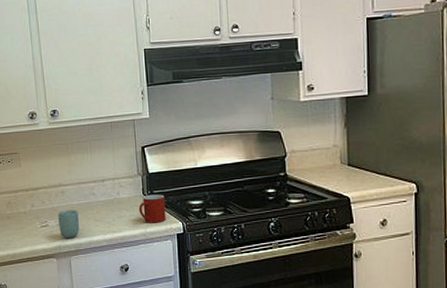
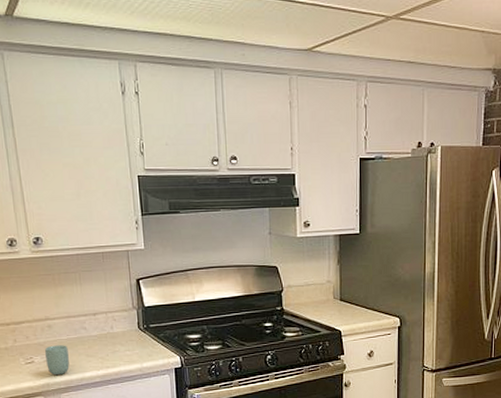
mug: present [138,194,166,223] -> none [134,328,163,358]

